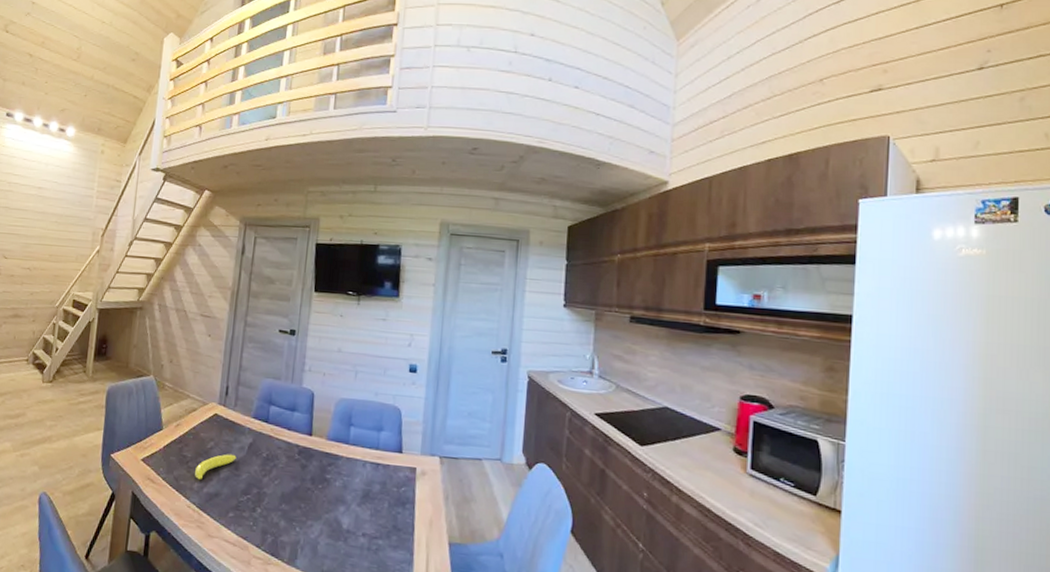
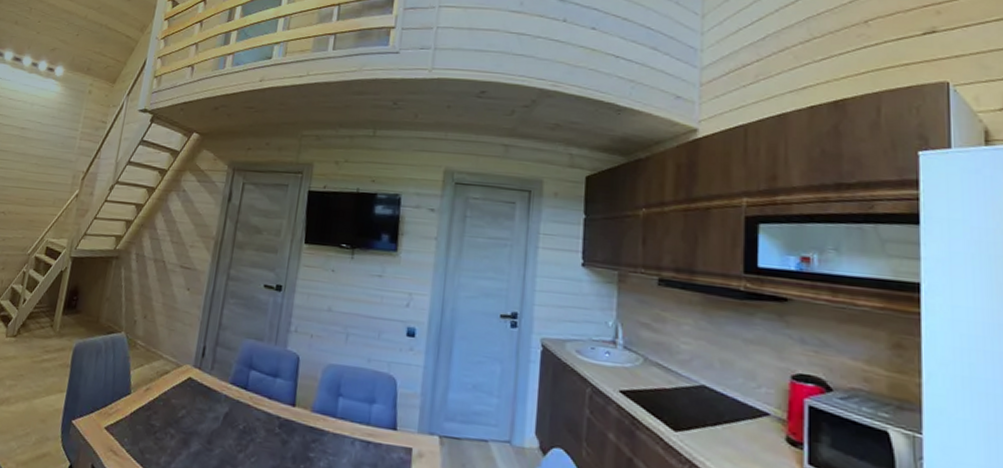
banana: present [195,454,237,479] -> none [162,424,210,453]

